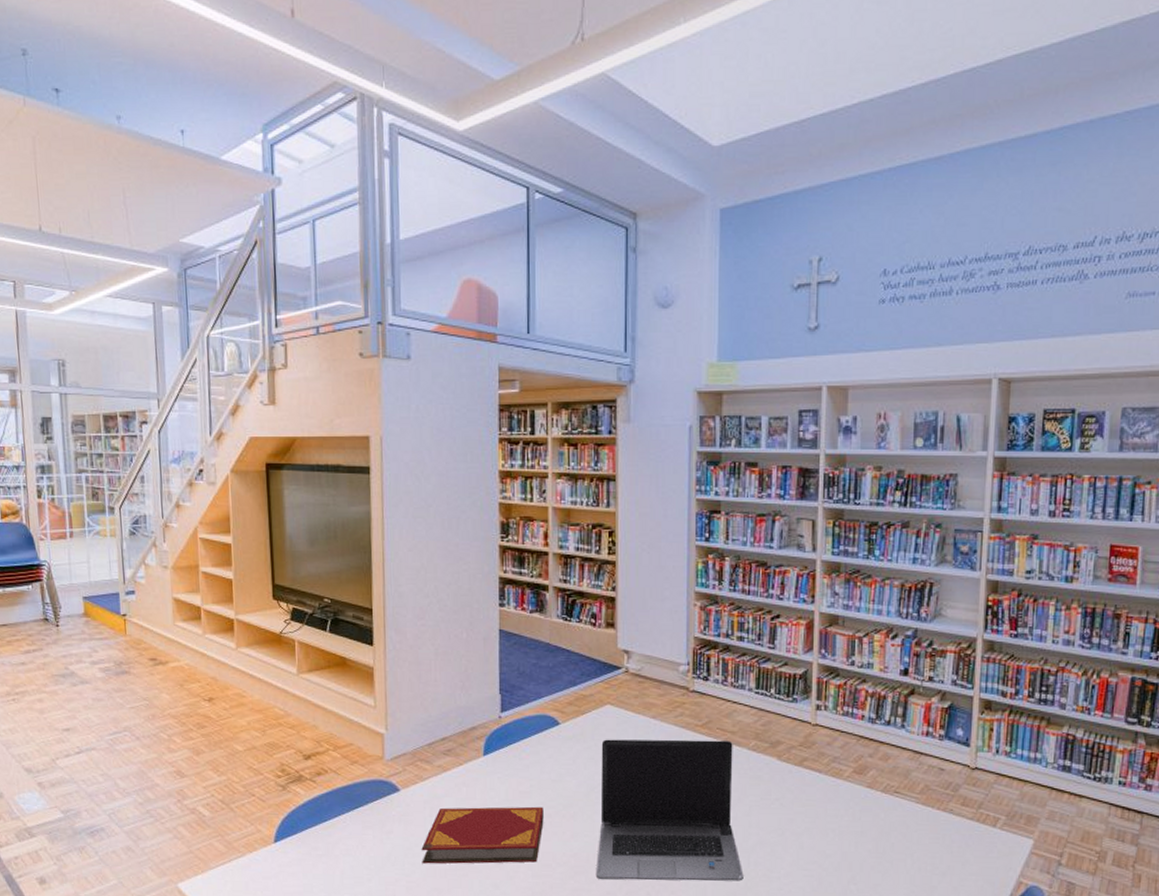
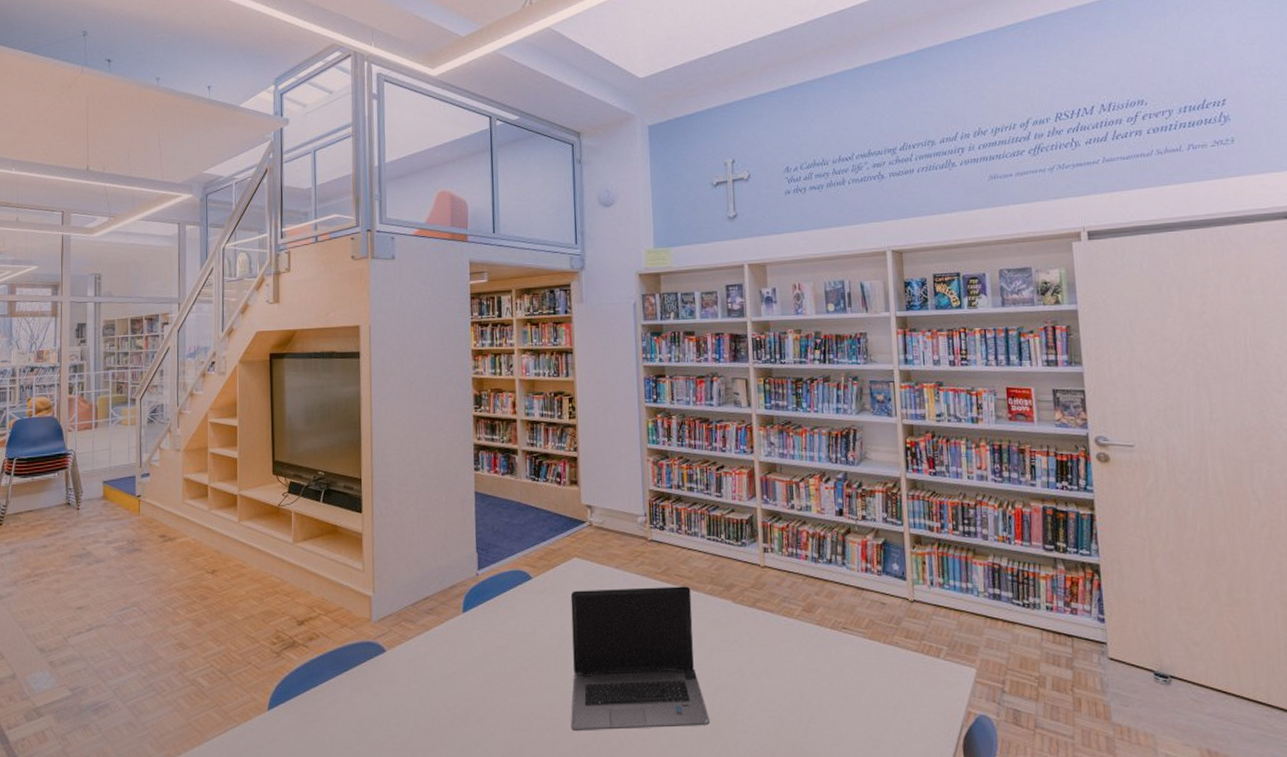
hardback book: present [421,806,544,864] -> none [406,660,520,724]

